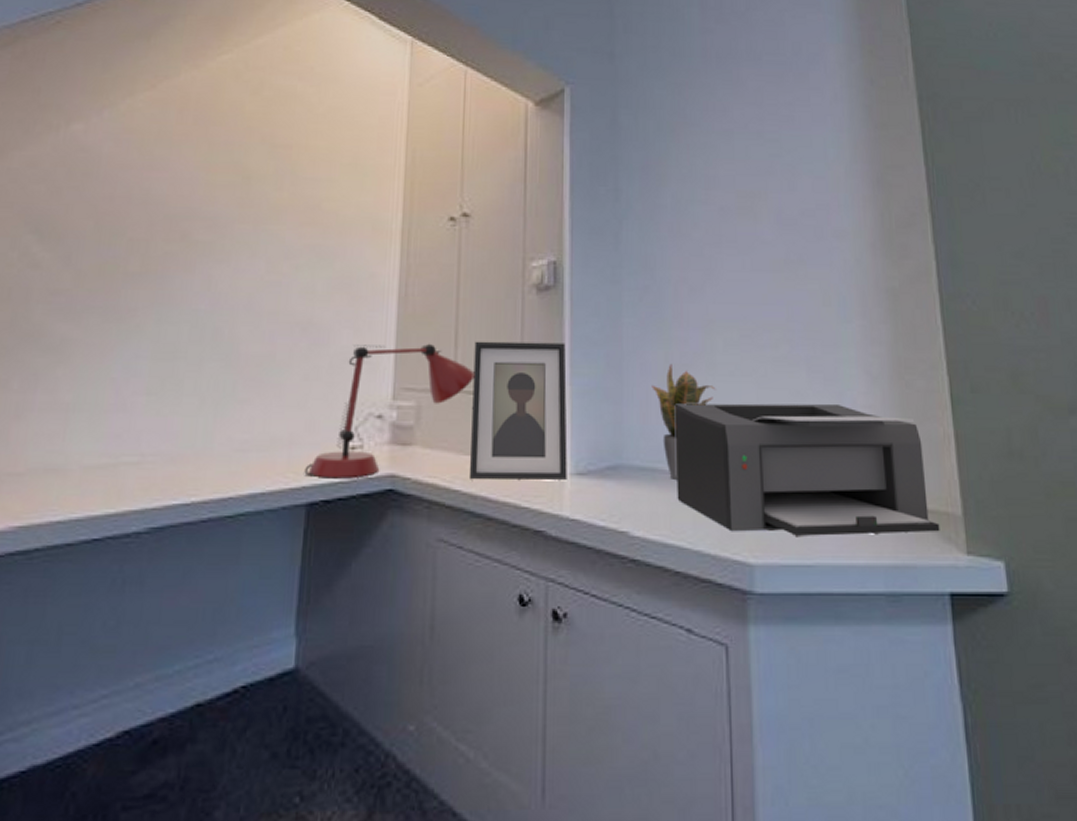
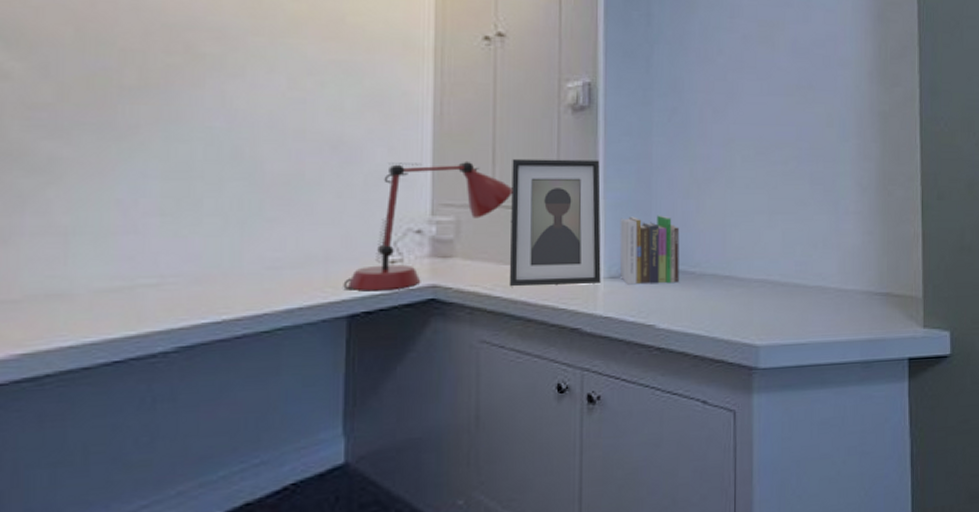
books: none [587,404,655,484] -> present [619,215,680,285]
potted plant: present [651,363,716,479] -> none [677,178,733,279]
printer: present [674,403,940,536] -> none [697,212,905,321]

